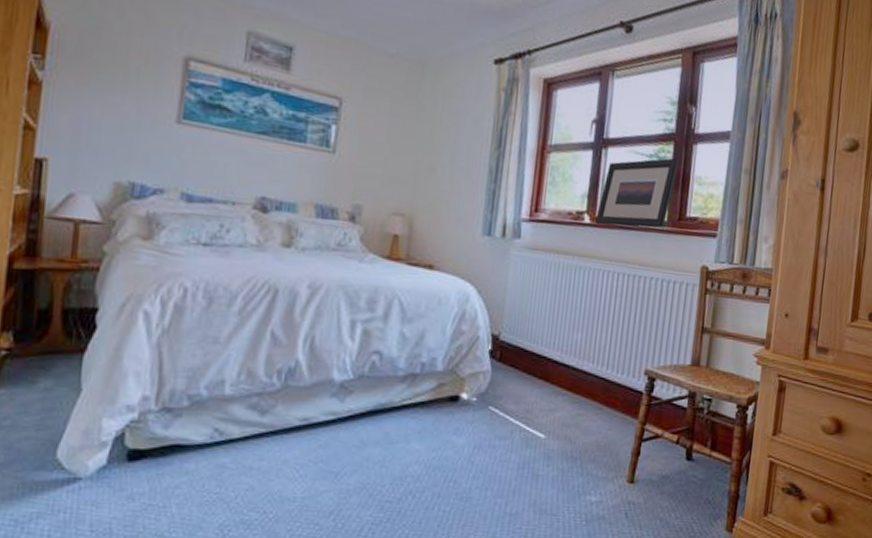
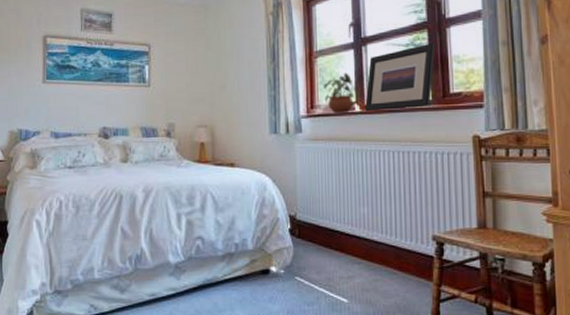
potted plant: none [551,175,586,224] -> present [324,72,354,114]

